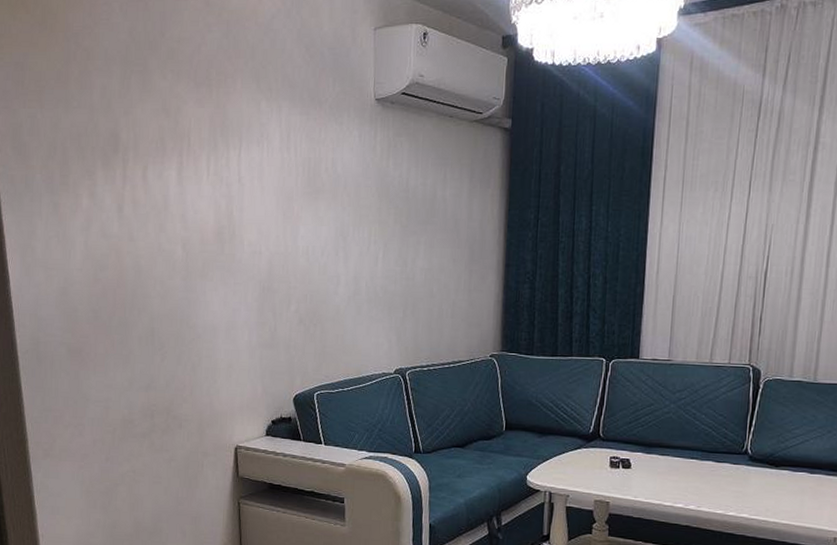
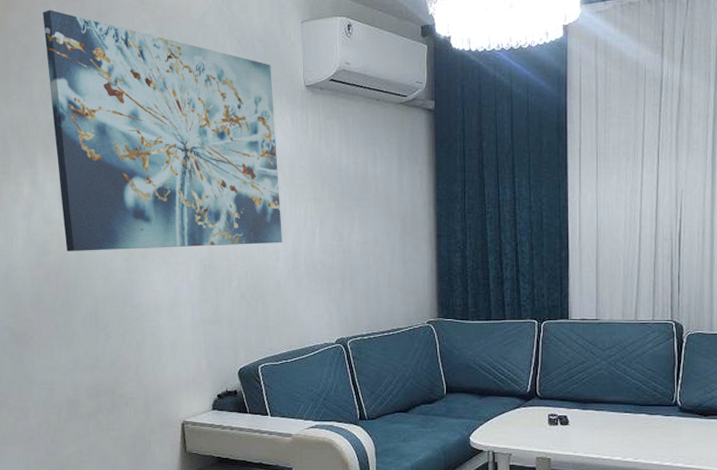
wall art: none [105,10,345,268] -> present [43,10,283,251]

